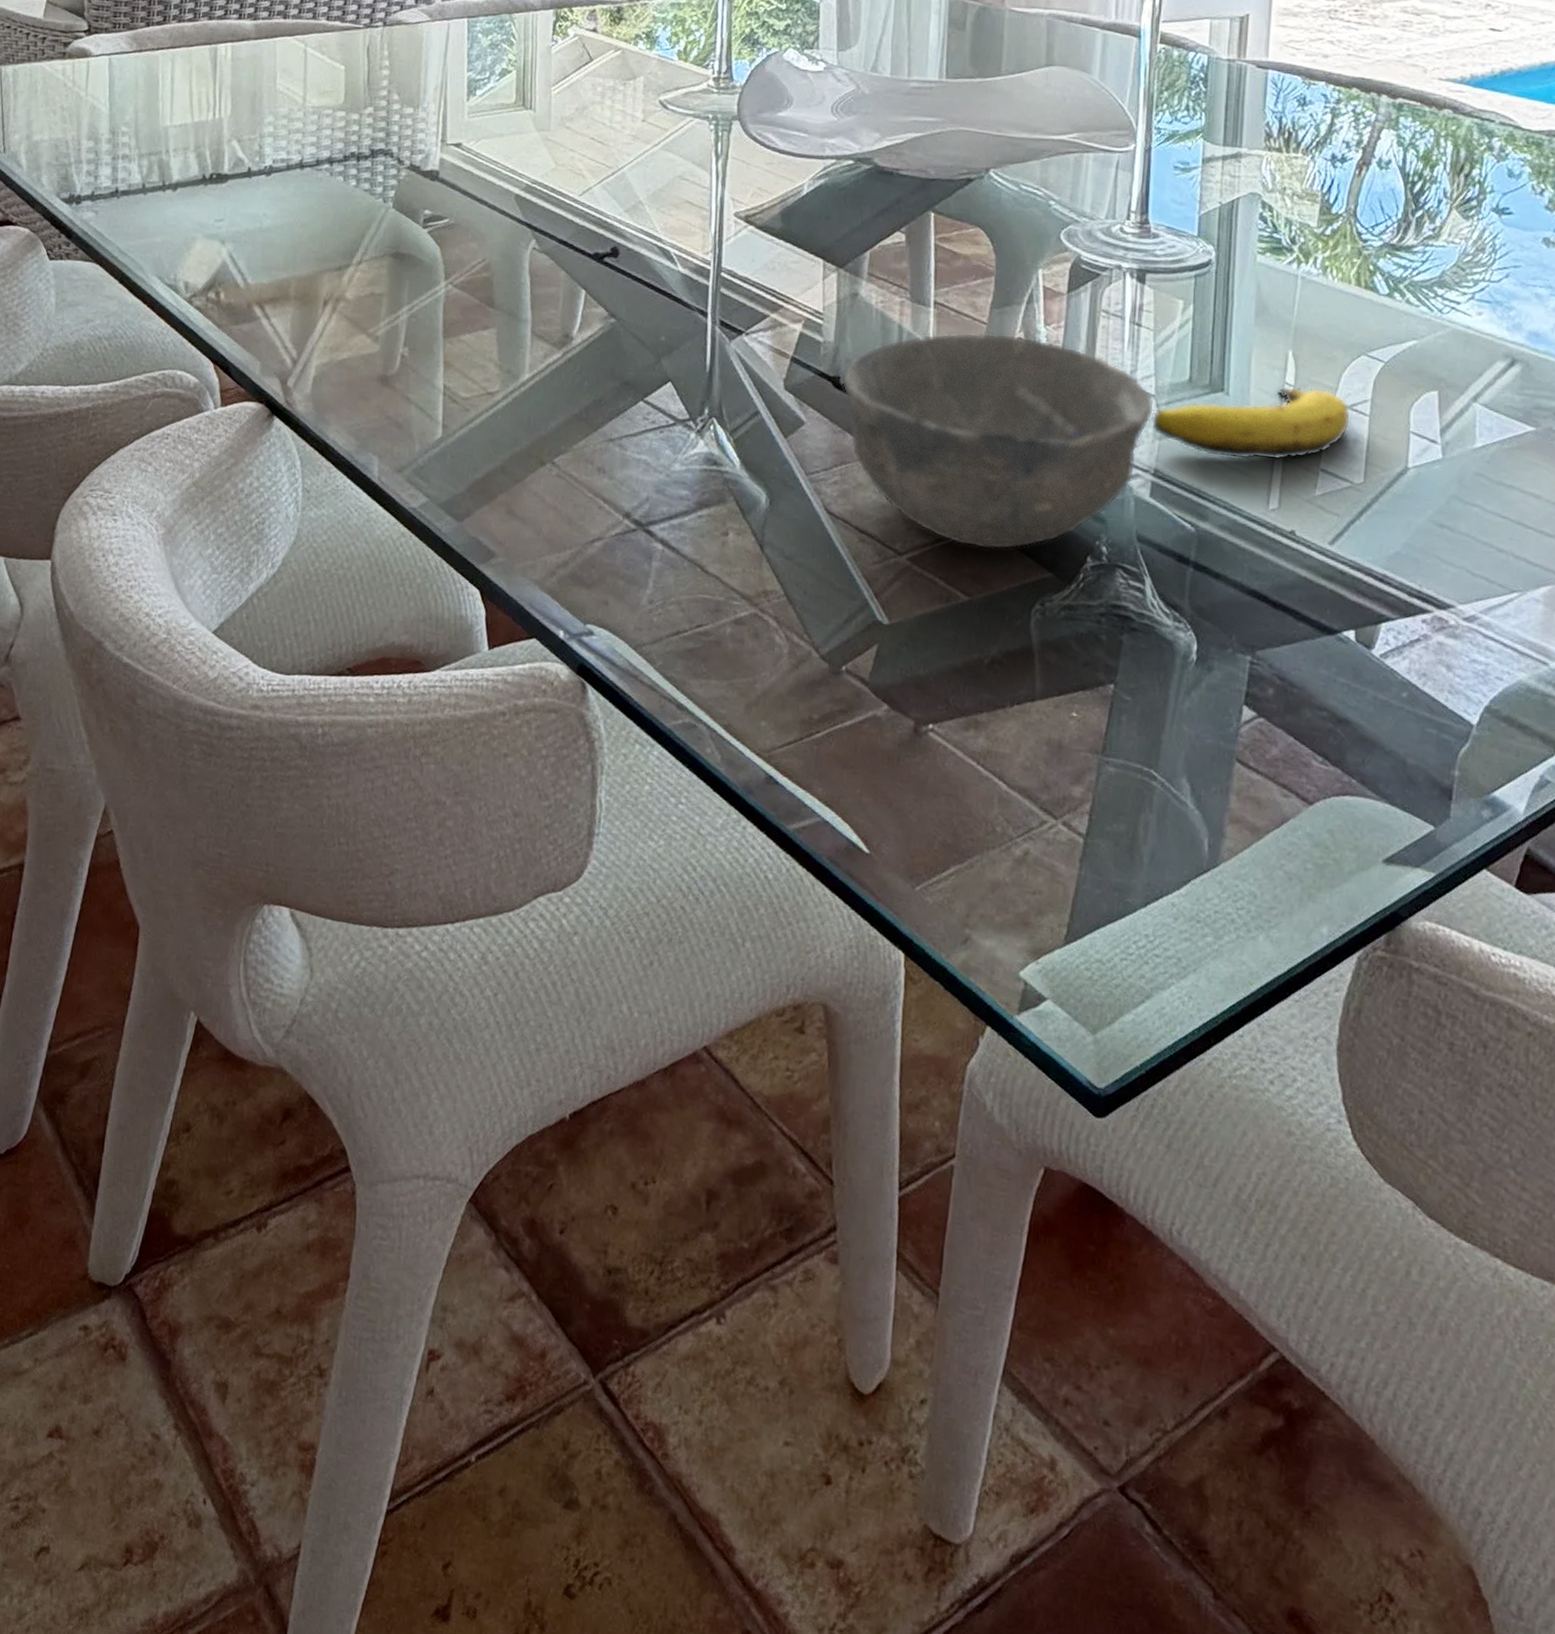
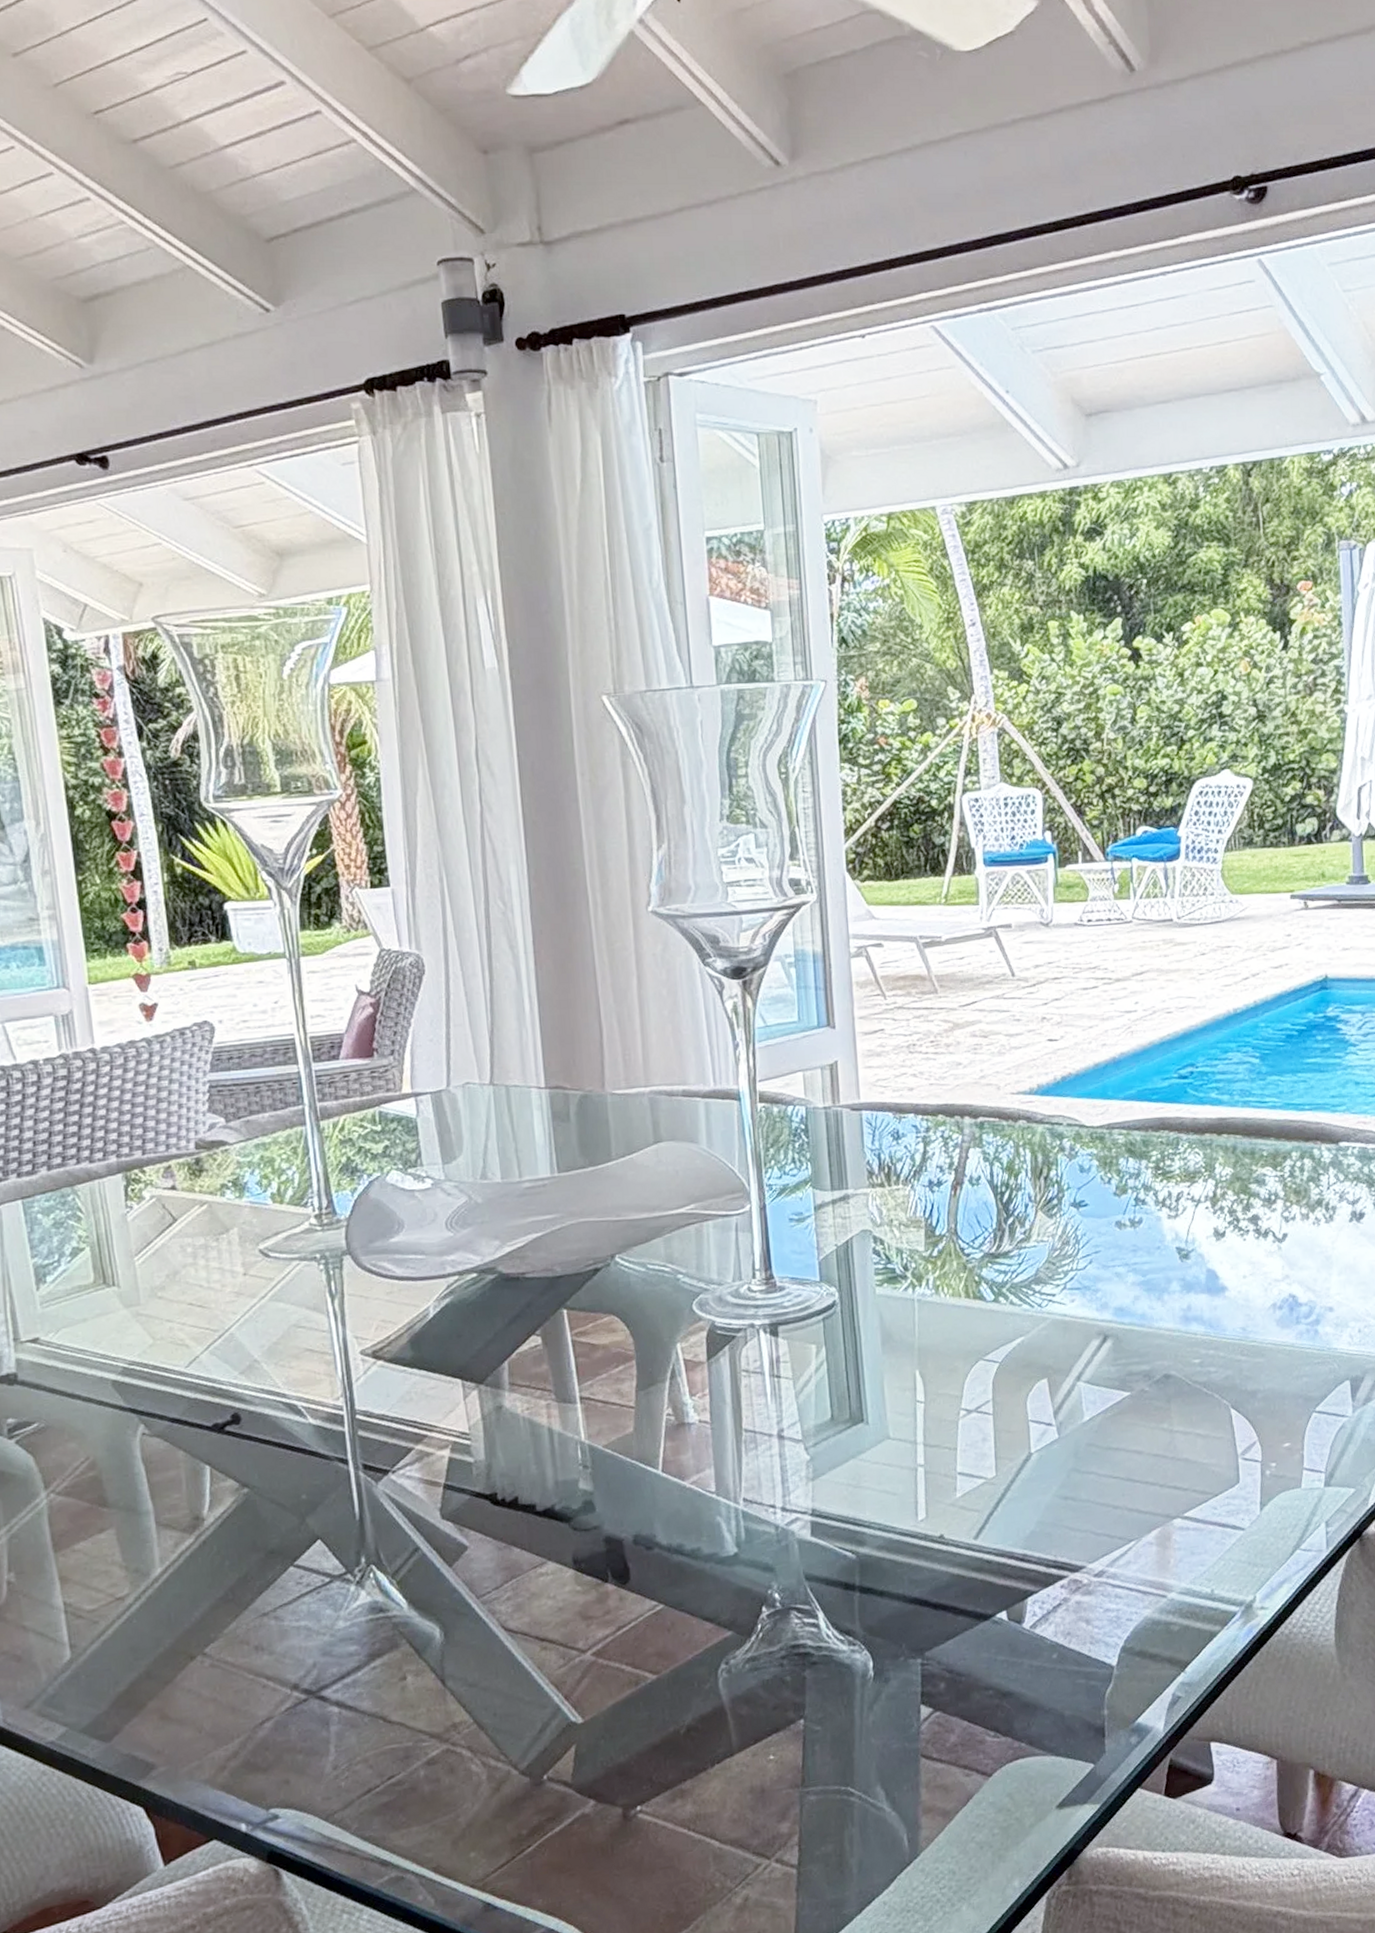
bowl: present [842,332,1155,550] -> none [498,1410,804,1628]
banana: present [1151,386,1352,460] -> none [802,1399,978,1485]

